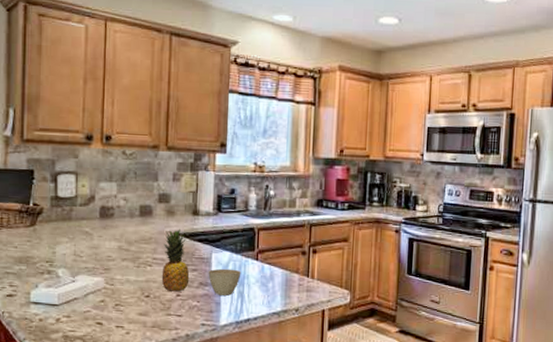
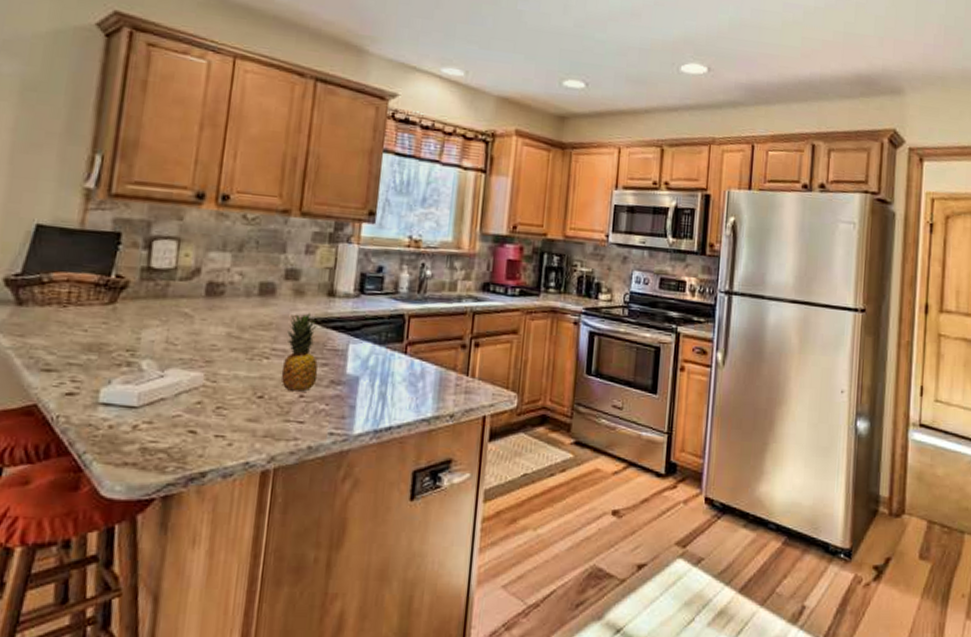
cup: present [208,268,241,296] -> none [342,363,385,397]

